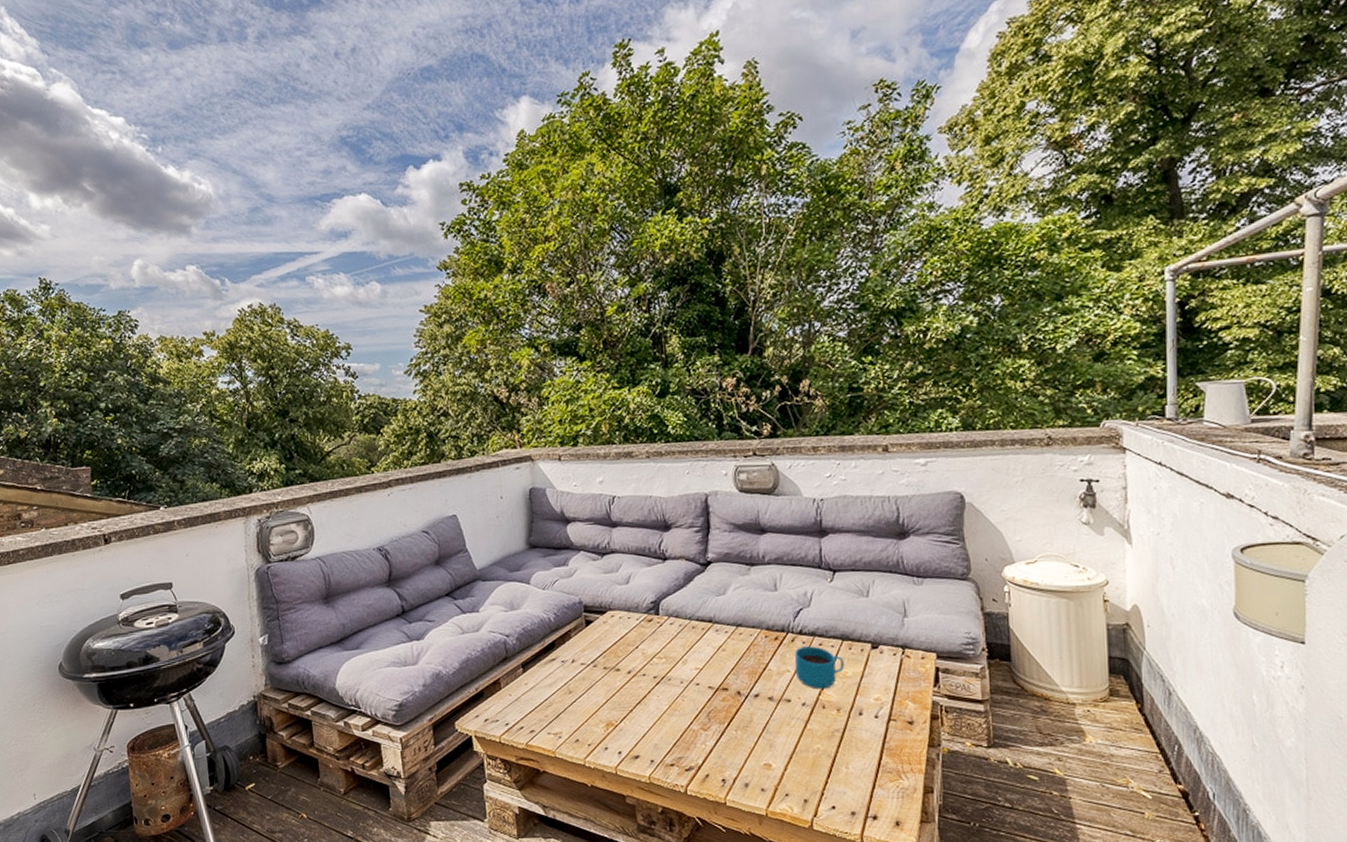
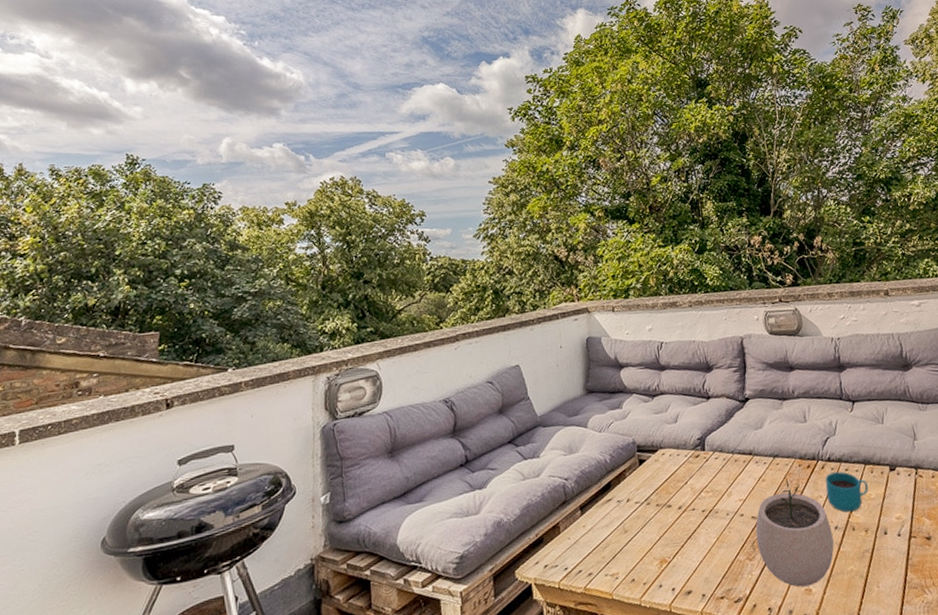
plant pot: none [712,649,800,762] -> present [755,478,834,587]

